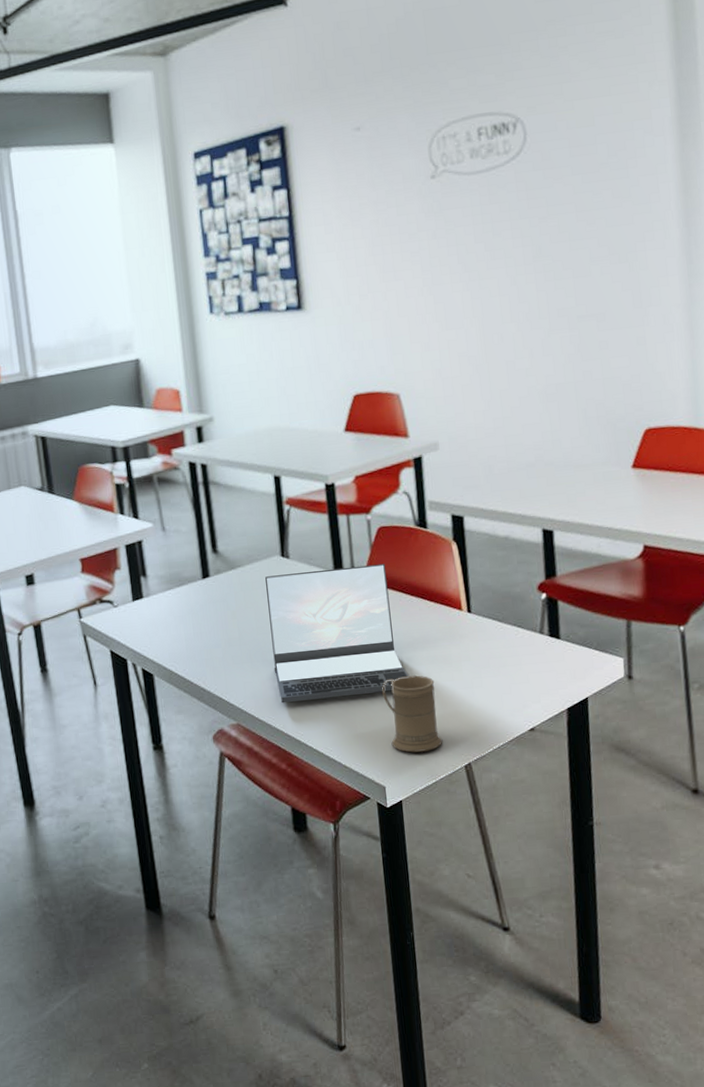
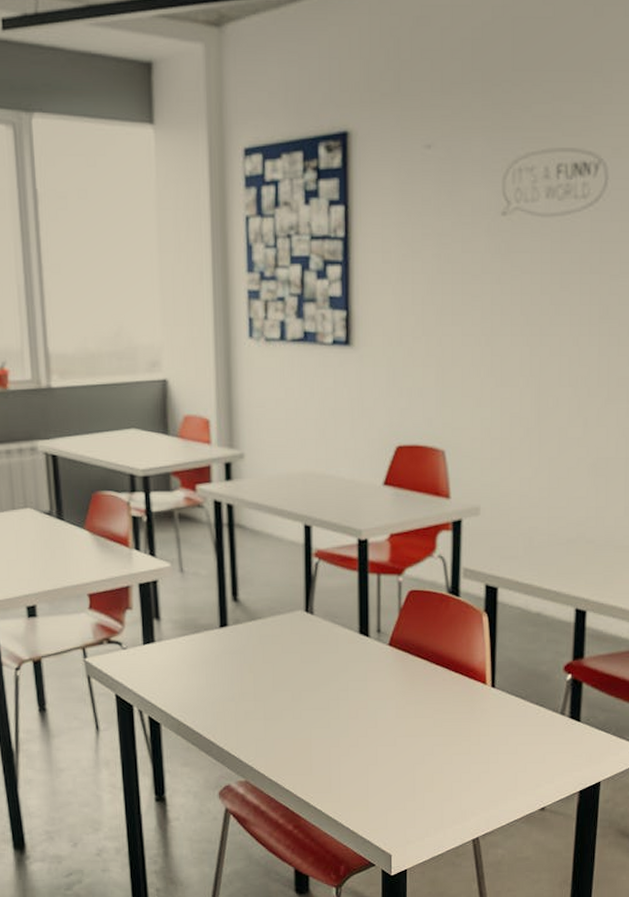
laptop: present [265,563,409,704] -> none [287,629,425,764]
mug: present [382,675,443,753] -> none [397,746,454,823]

